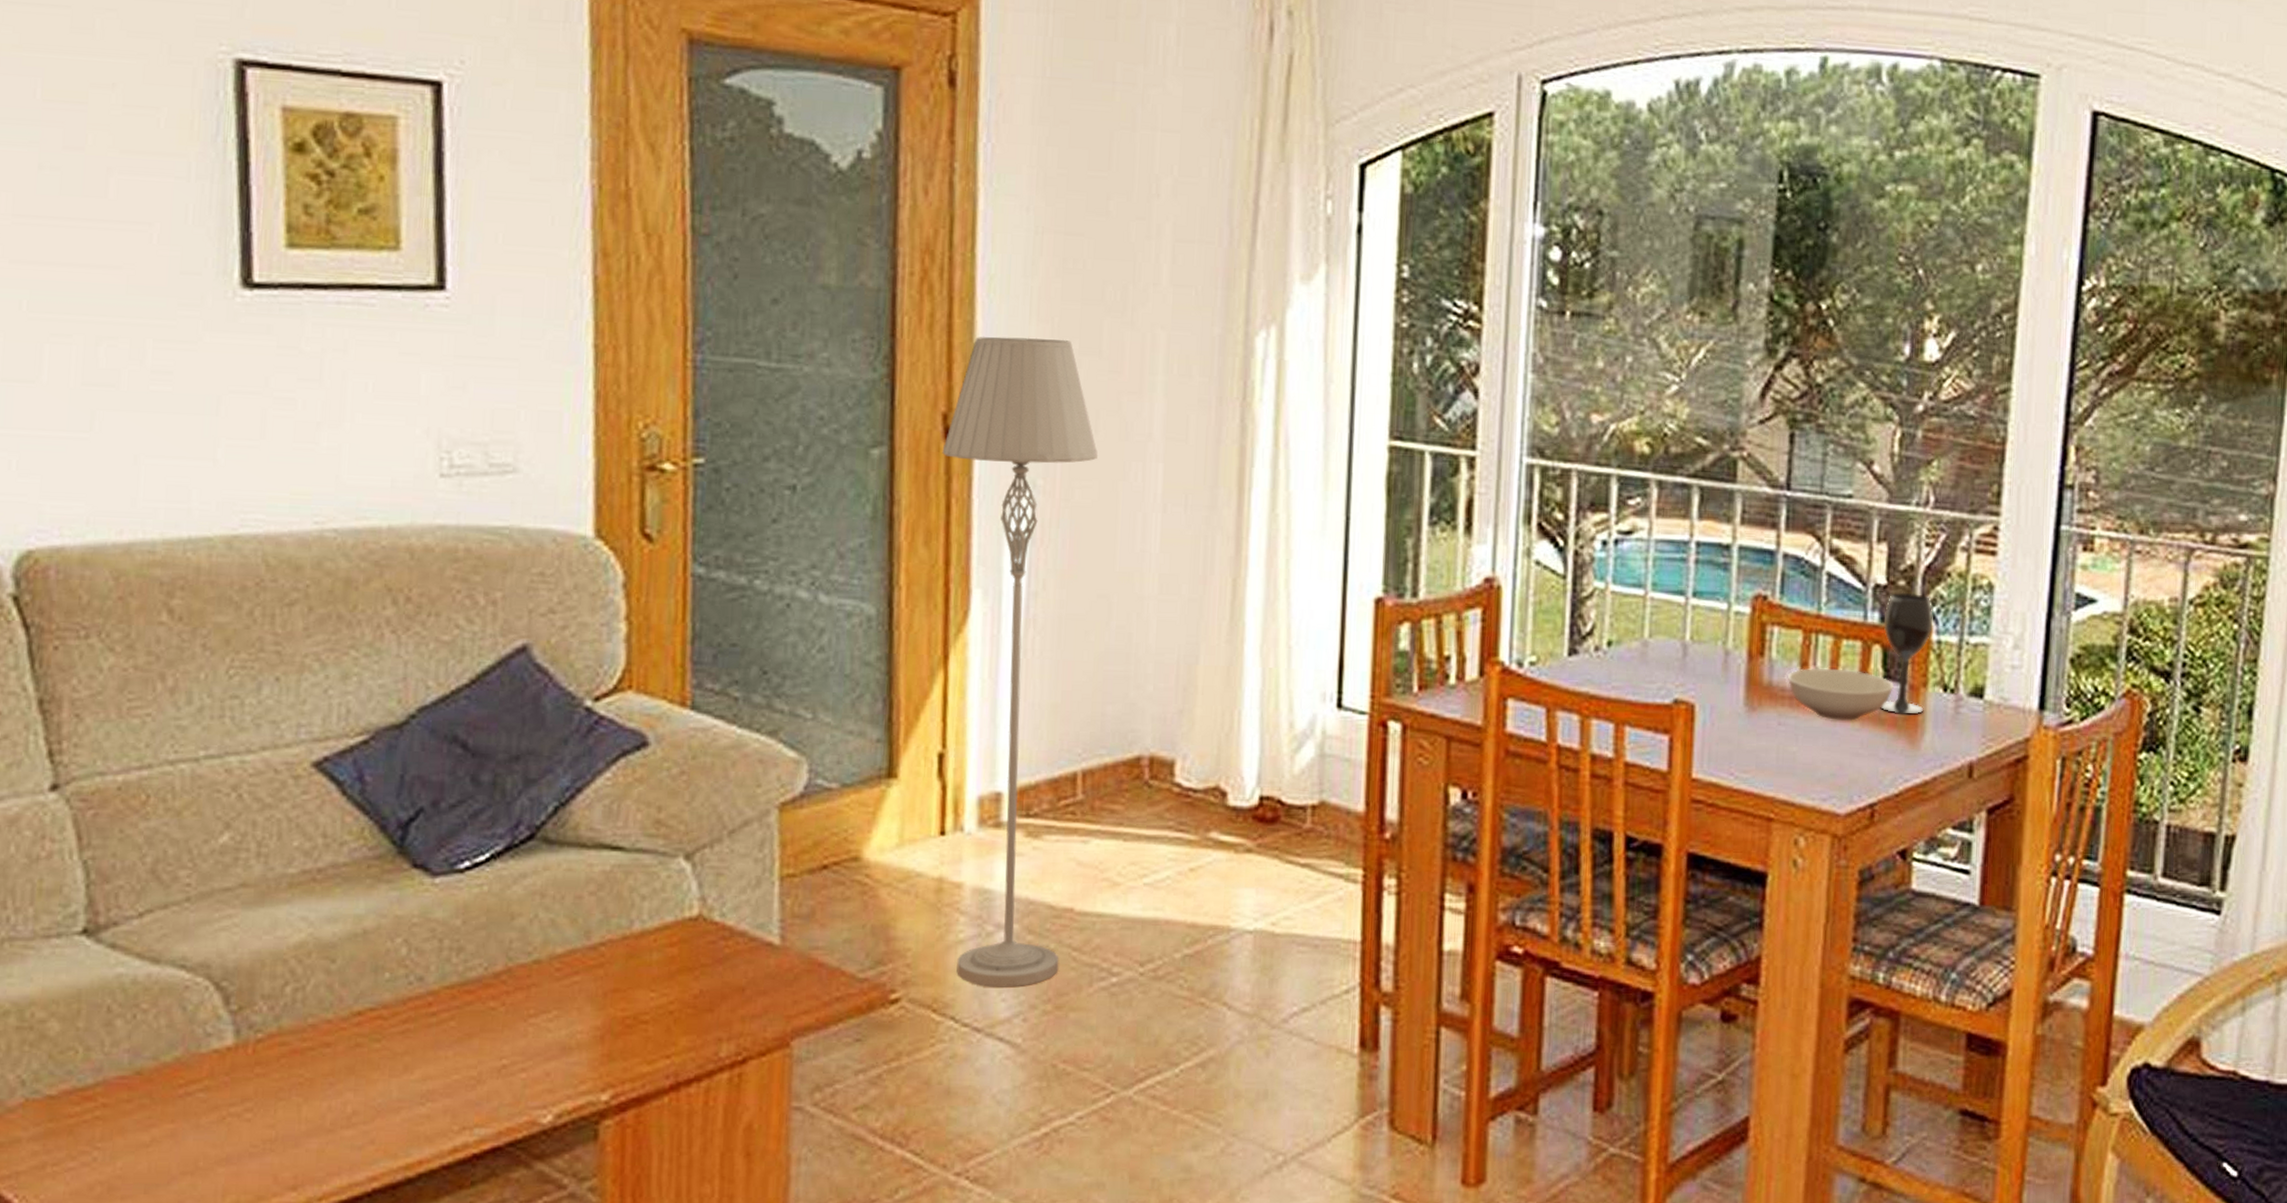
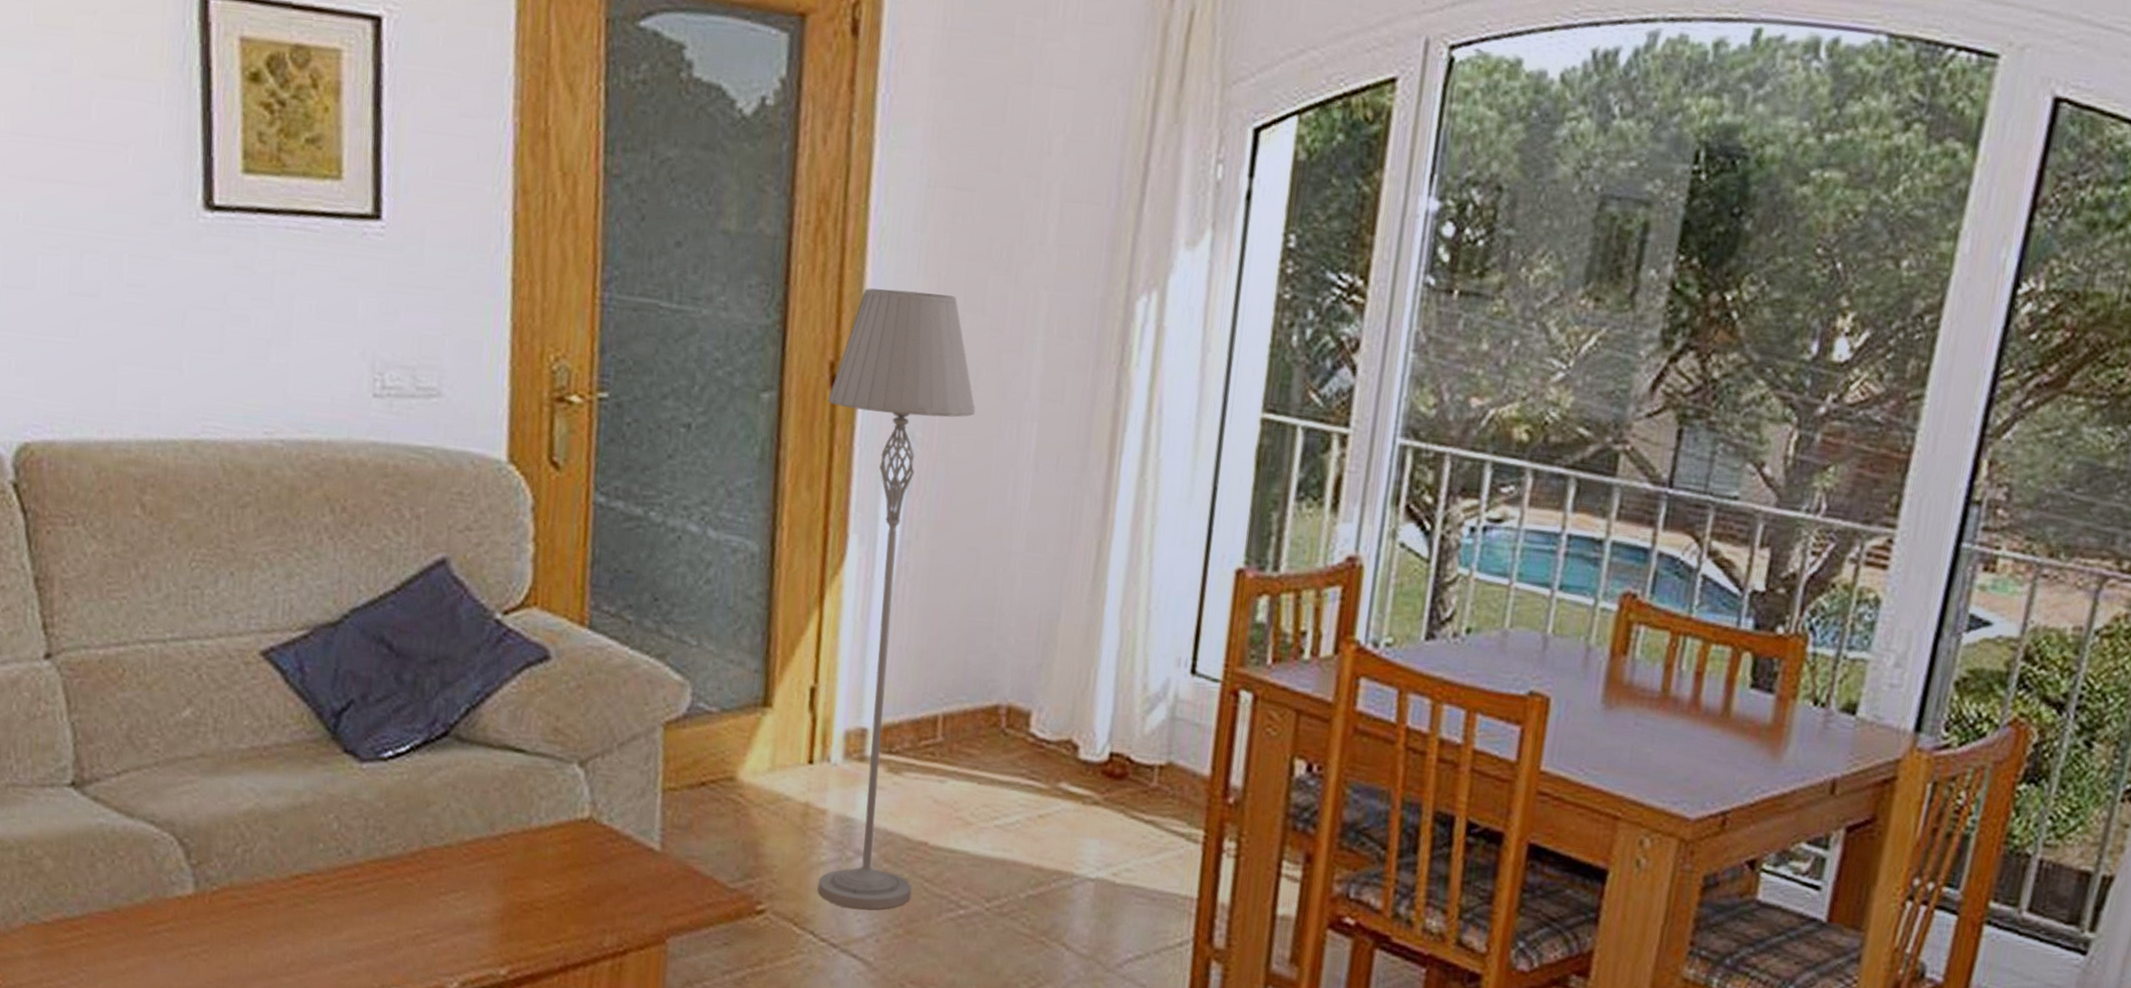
bowl: present [1788,668,1894,721] -> none [1650,670,1761,727]
wine glass: present [1880,592,1933,715] -> none [1744,600,1811,726]

